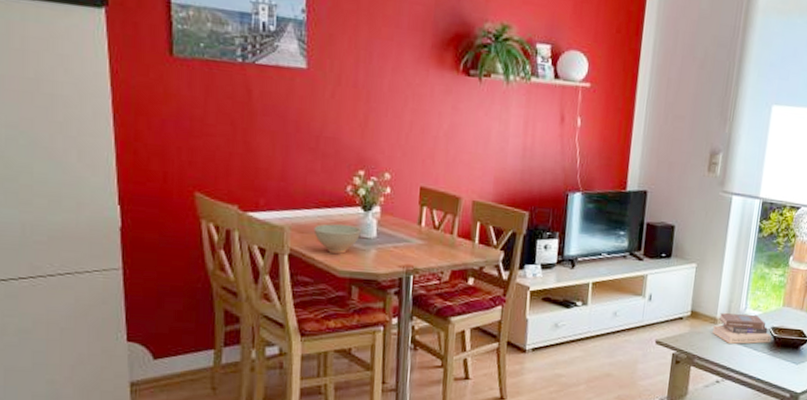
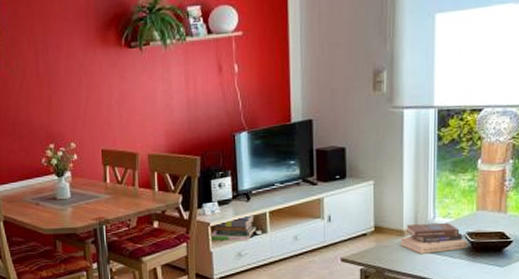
bowl: present [313,223,361,254] -> none [20,191,58,215]
books: none [526,283,577,312] -> present [209,214,256,242]

